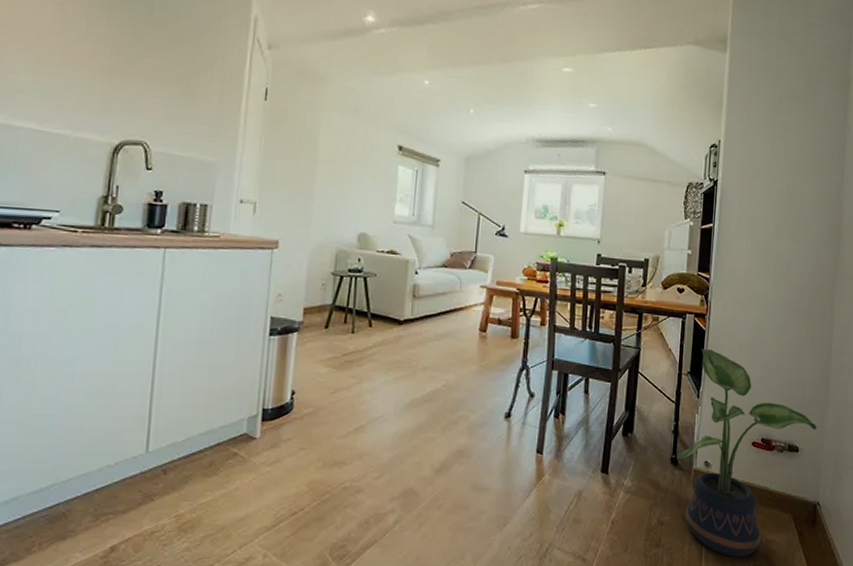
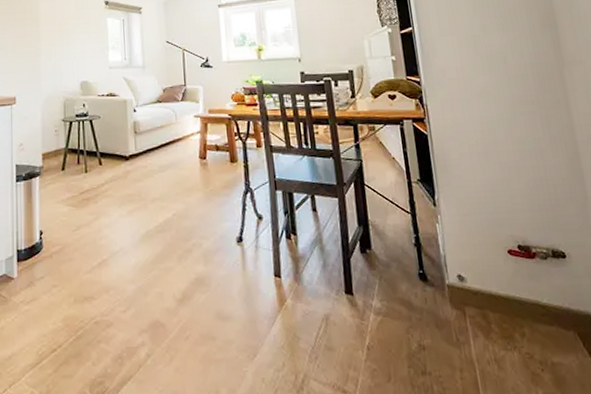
potted plant: present [676,349,817,557] -> none [424,154,582,384]

